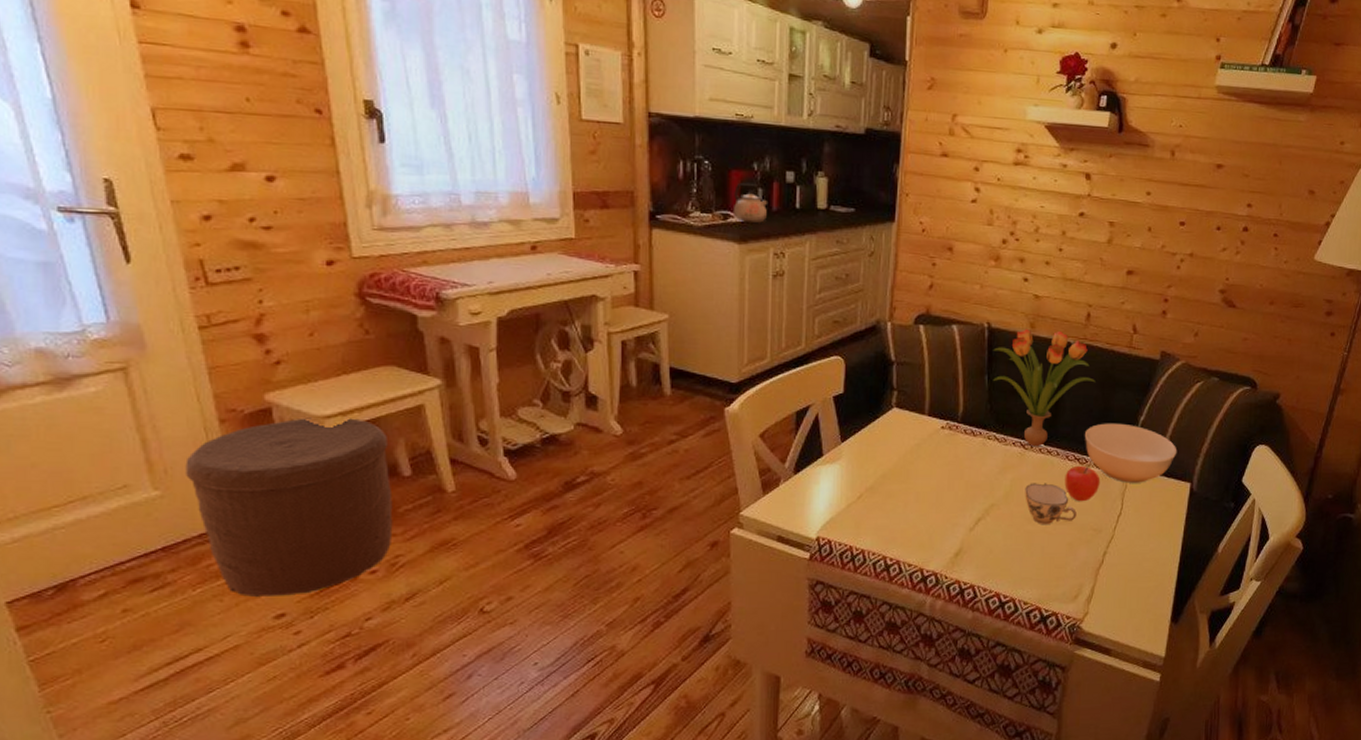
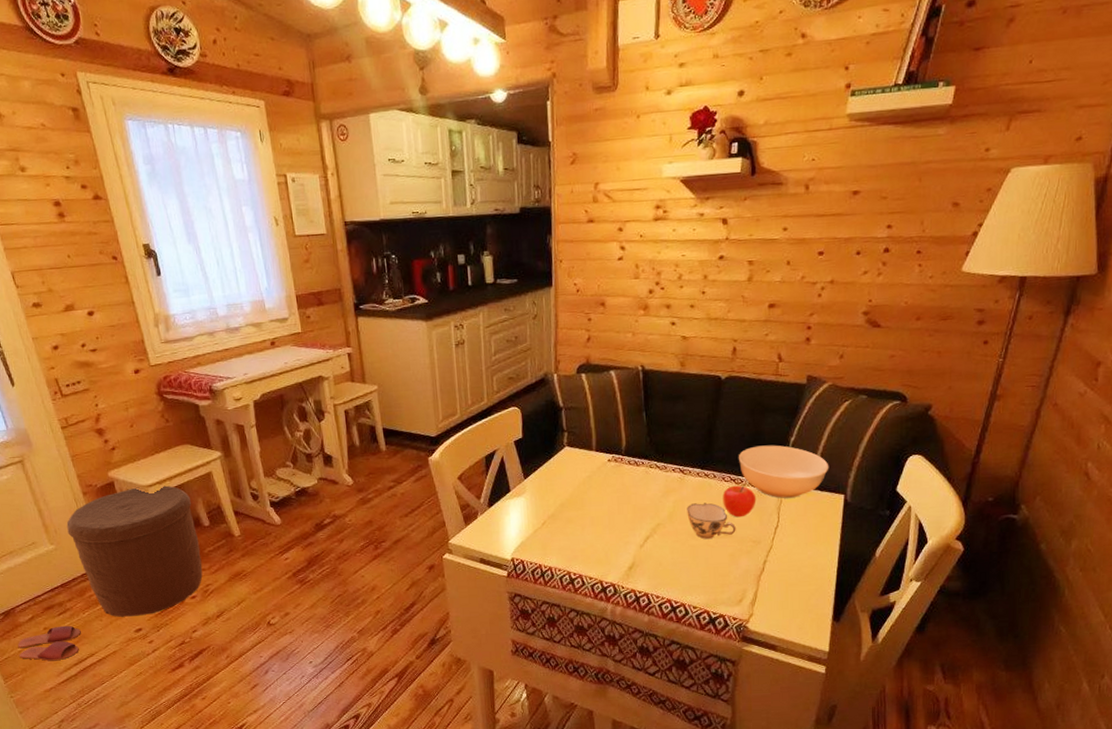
slippers: none [72,606,185,659] -> present [17,625,81,661]
kettle: present [732,183,768,224] -> none [418,268,446,303]
flower arrangement: present [993,329,1096,447] -> none [648,366,745,472]

